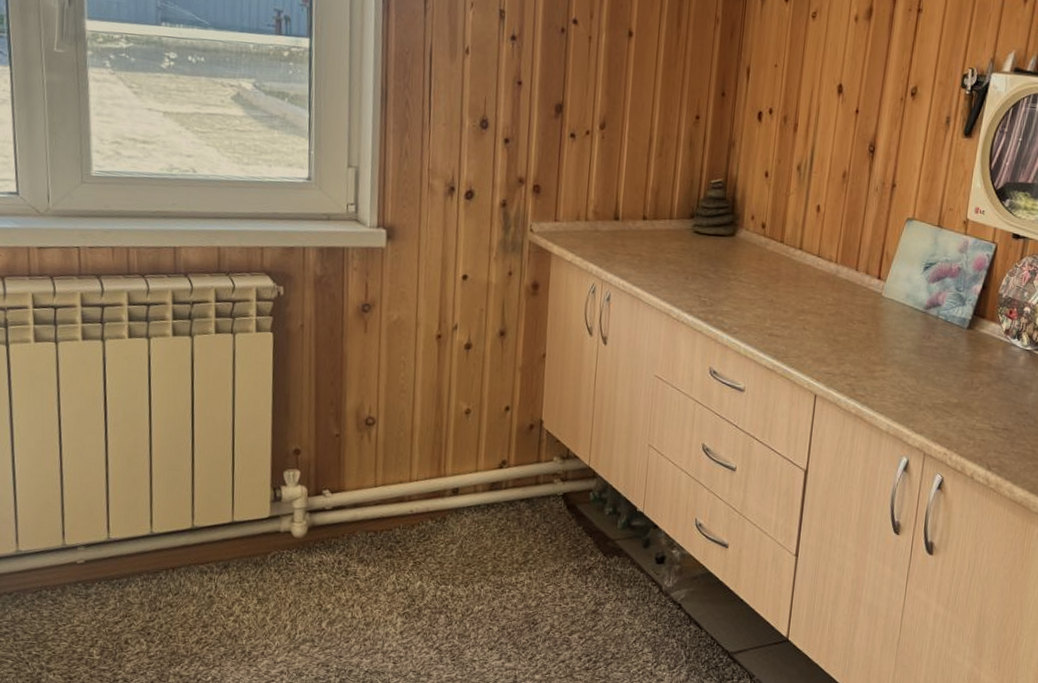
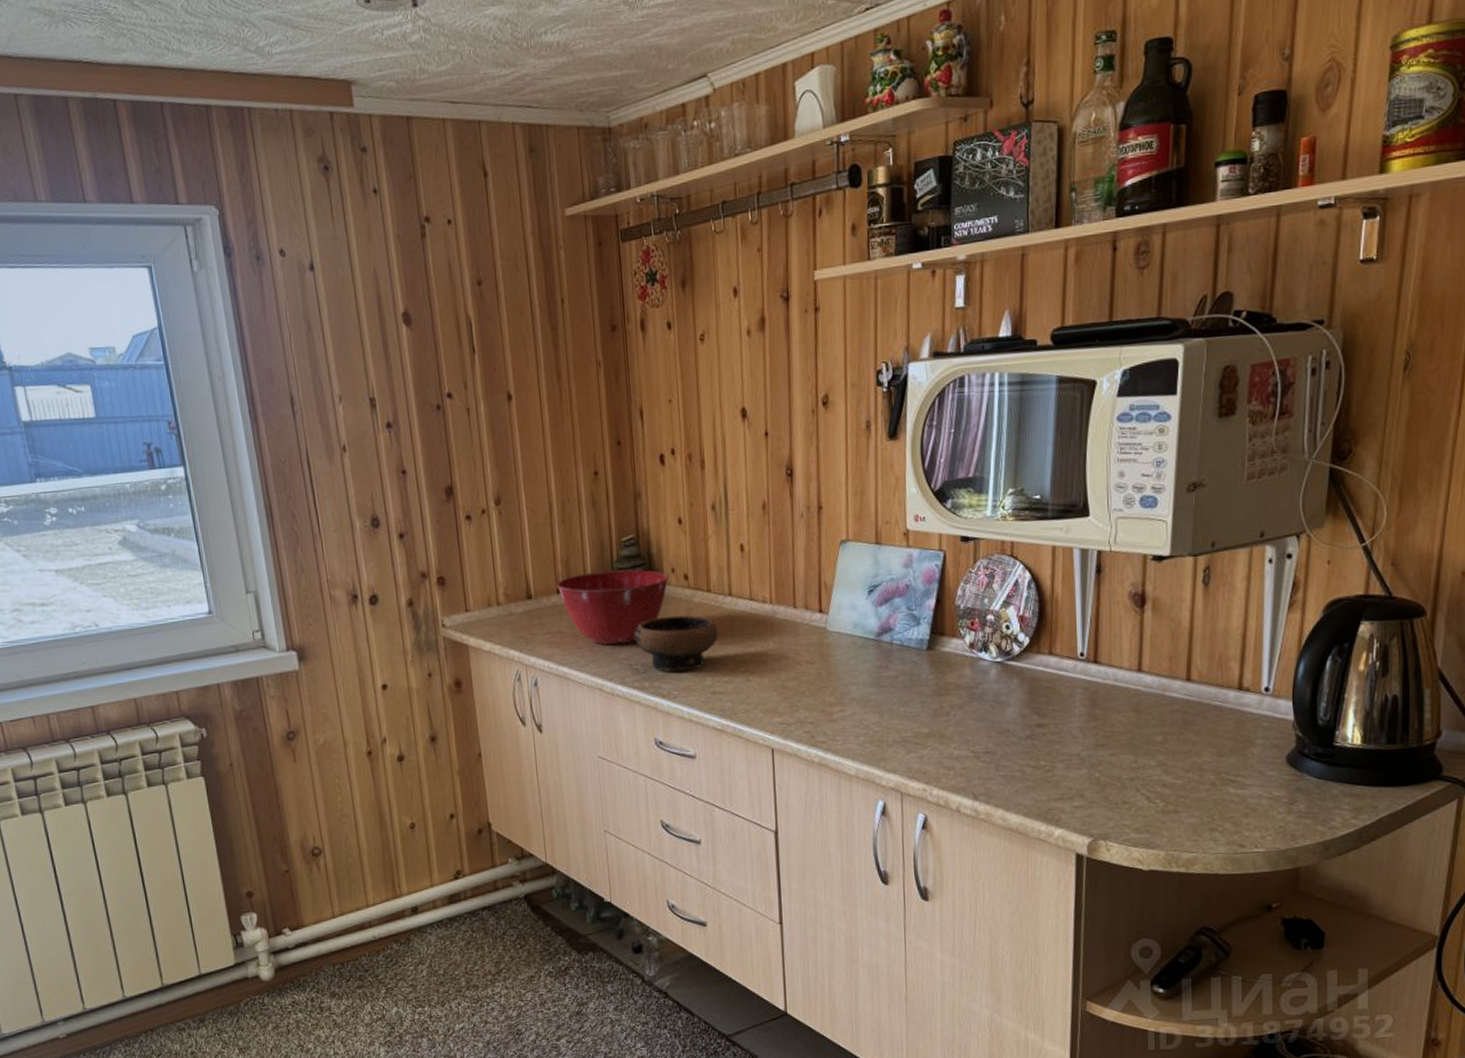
mixing bowl: none [644,206,748,277] -> present [556,569,669,645]
bowl: none [707,257,786,311] -> present [634,615,719,673]

